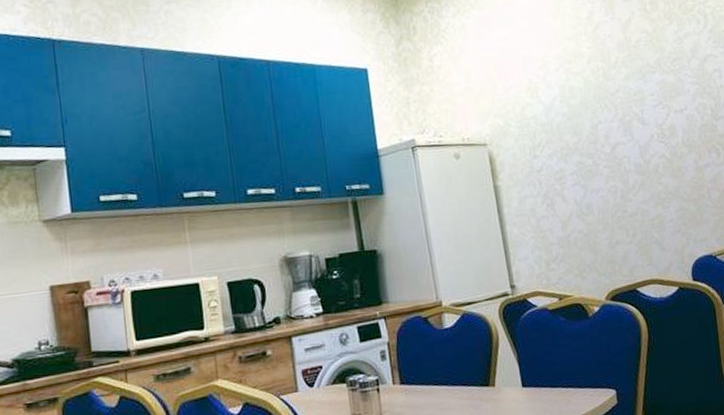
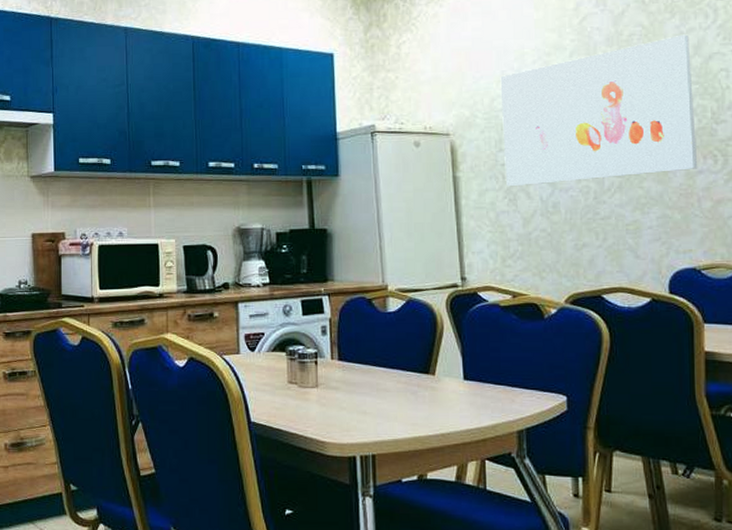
wall art: none [528,39,705,192] -> present [500,34,698,187]

